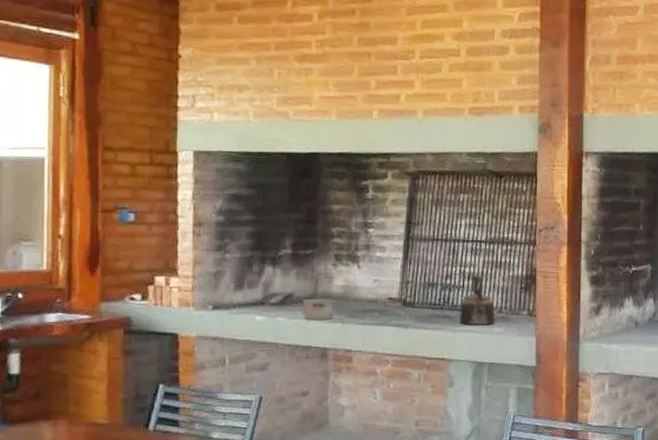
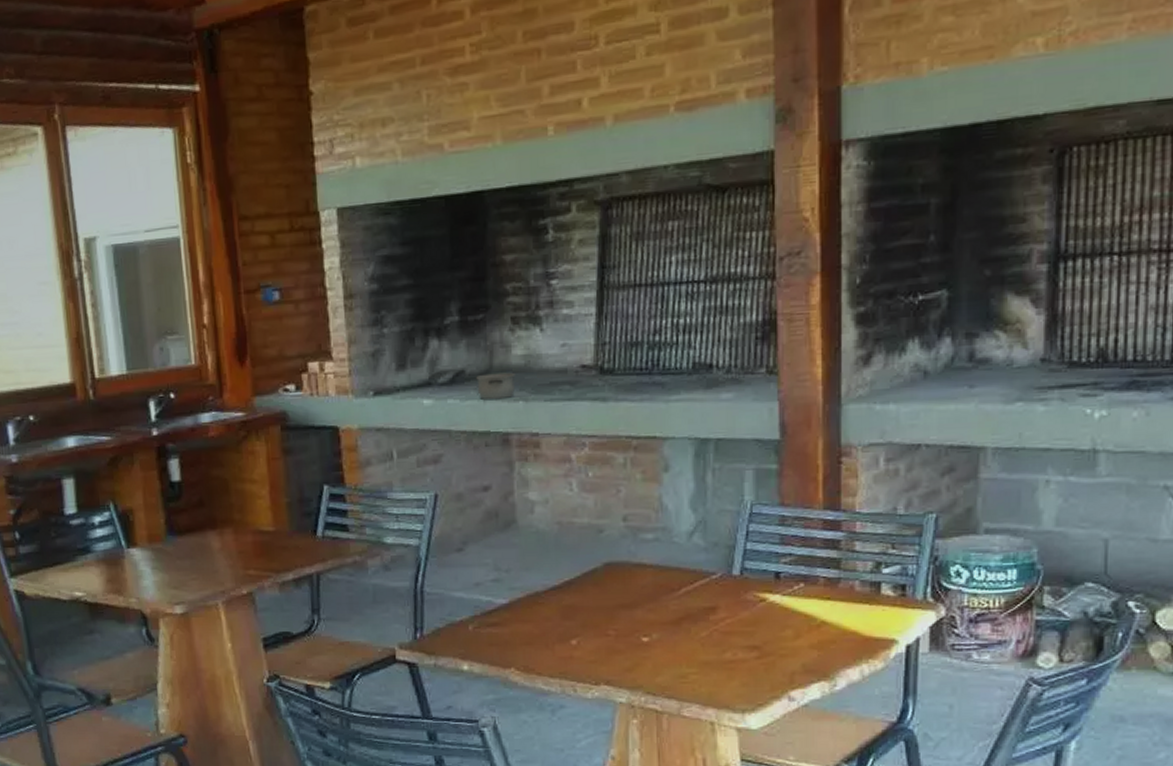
kettle: present [460,275,495,325] -> none [674,326,722,393]

